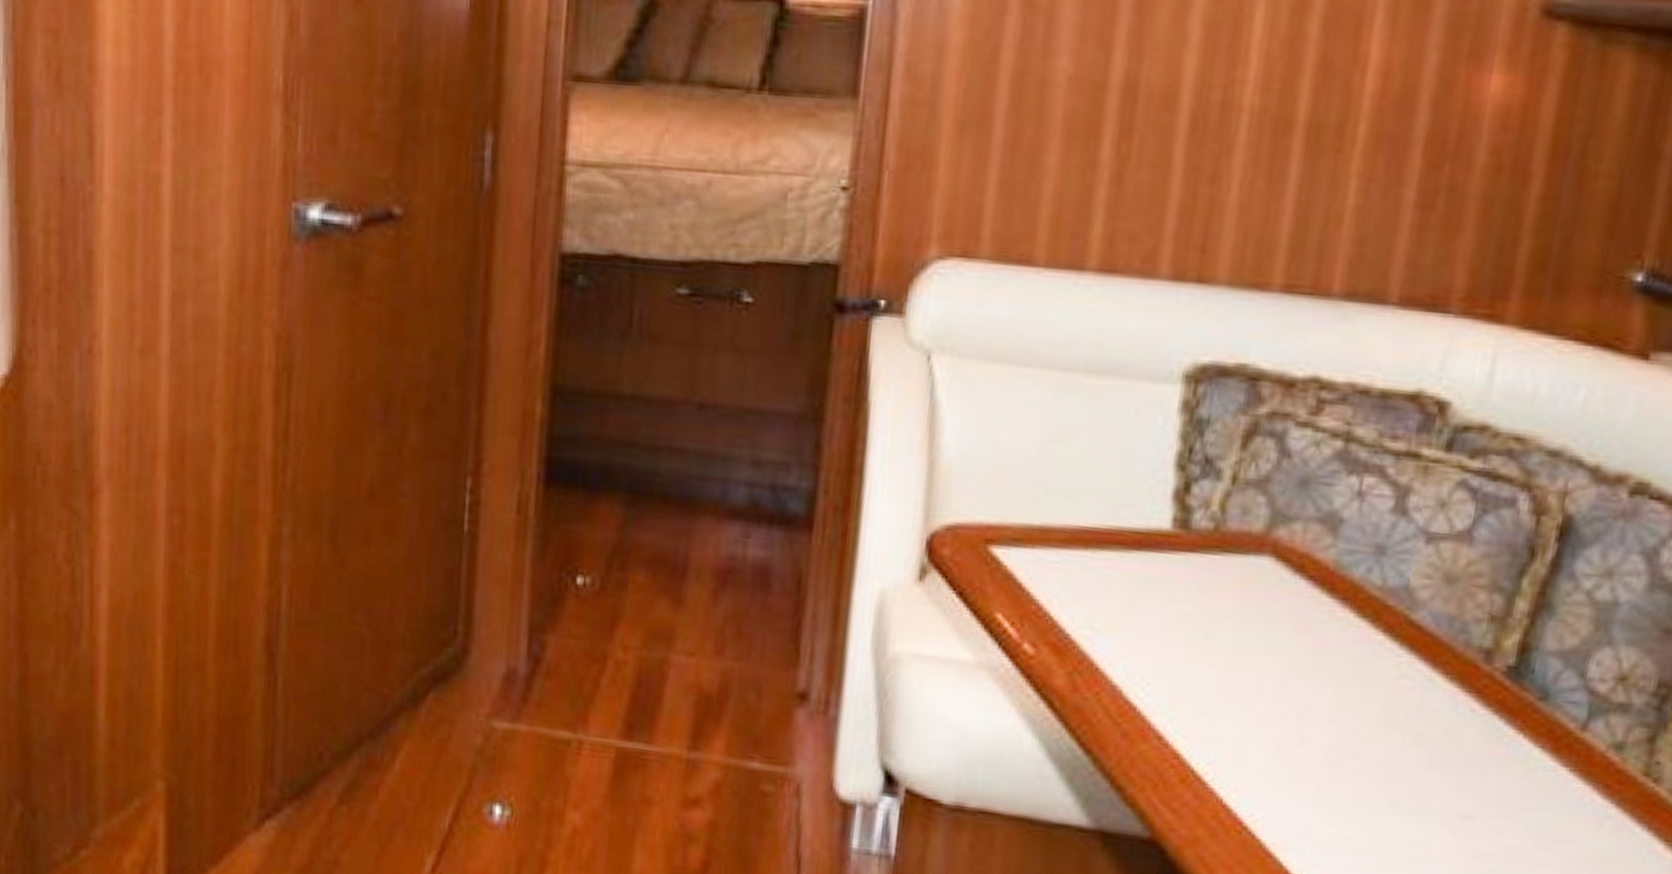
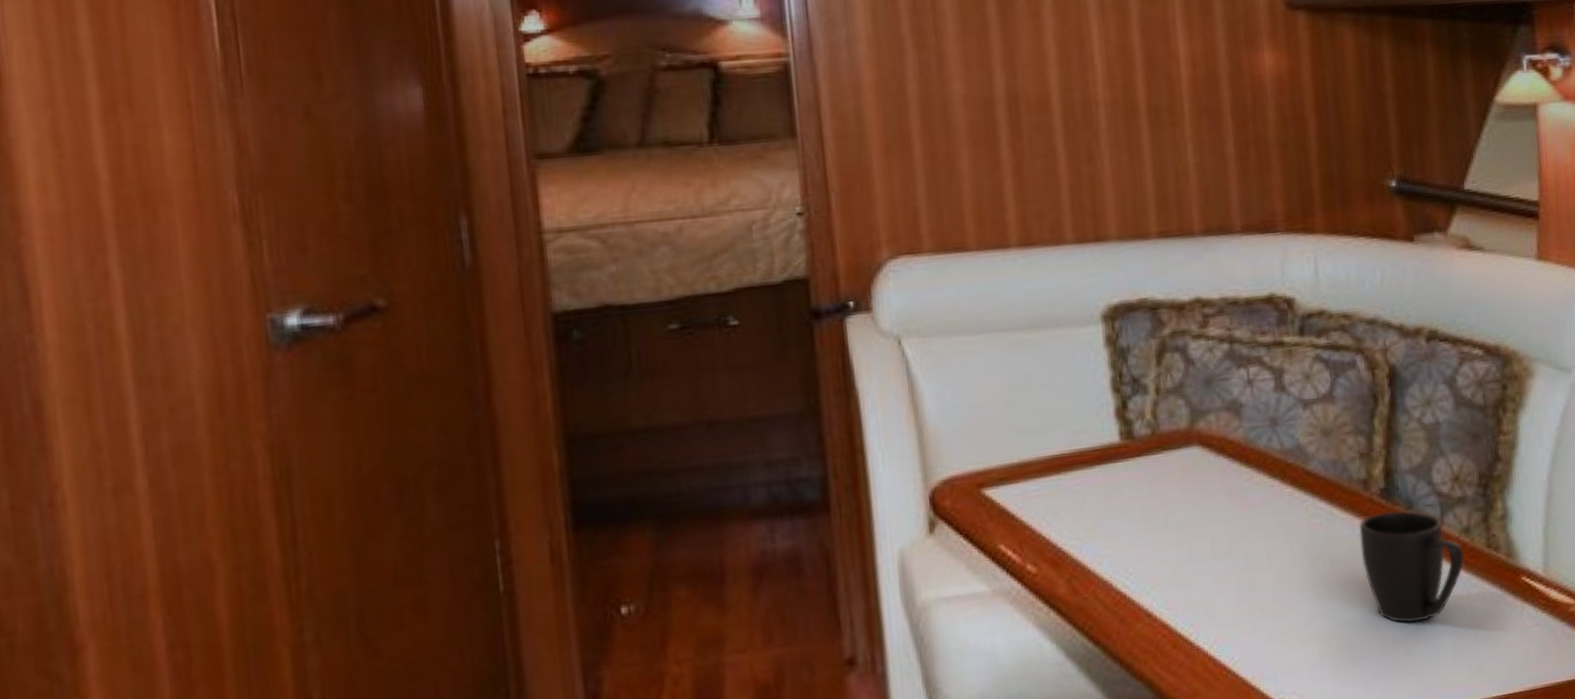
mug: none [1456,694,1607,841] -> present [1359,511,1465,624]

